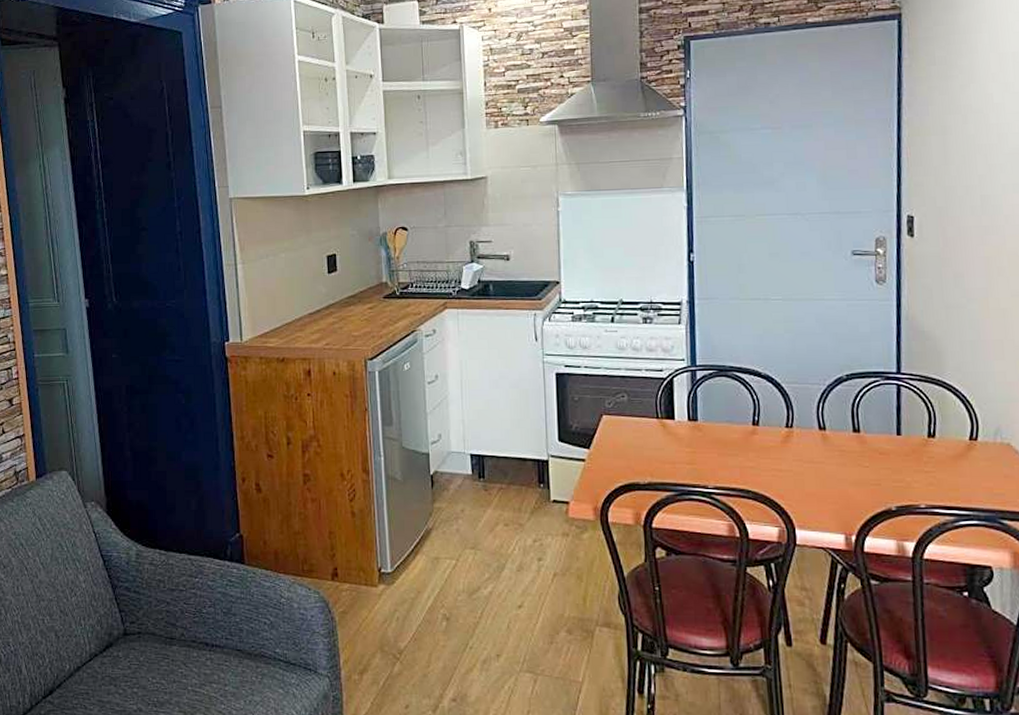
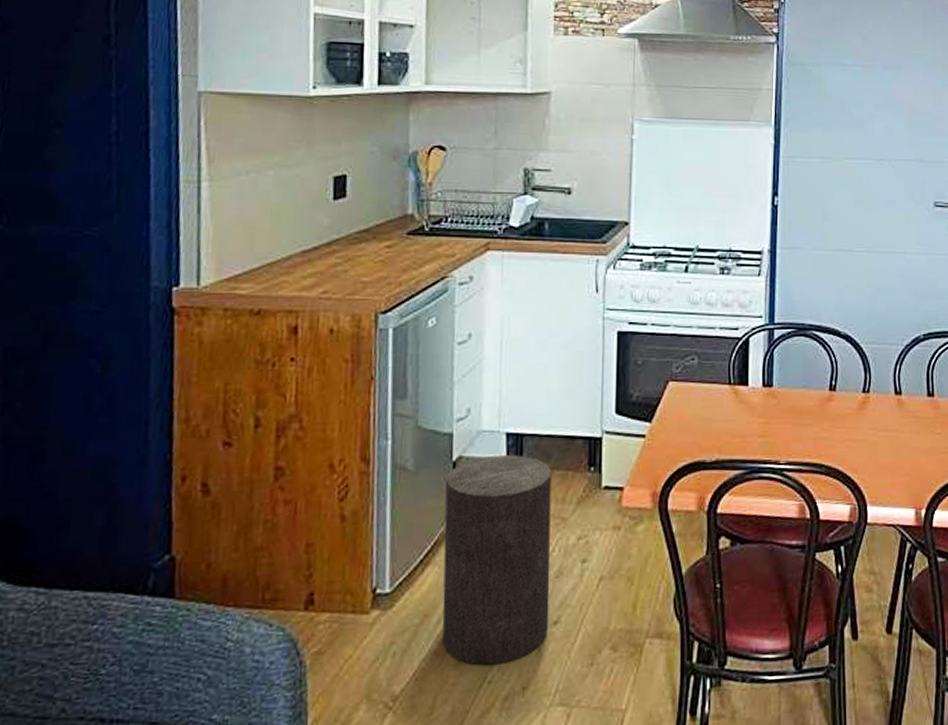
stool: none [426,472,515,635] -> present [442,455,552,665]

